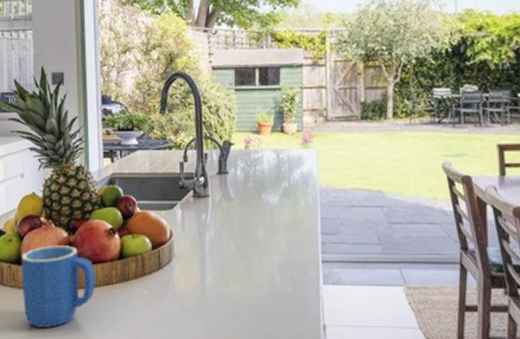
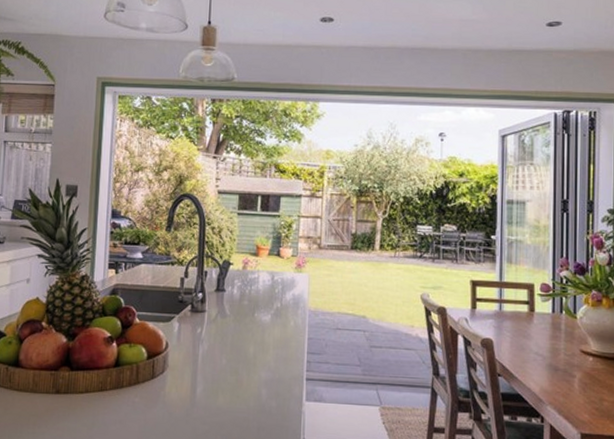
mug: present [21,246,96,328] -> none [17,350,91,430]

